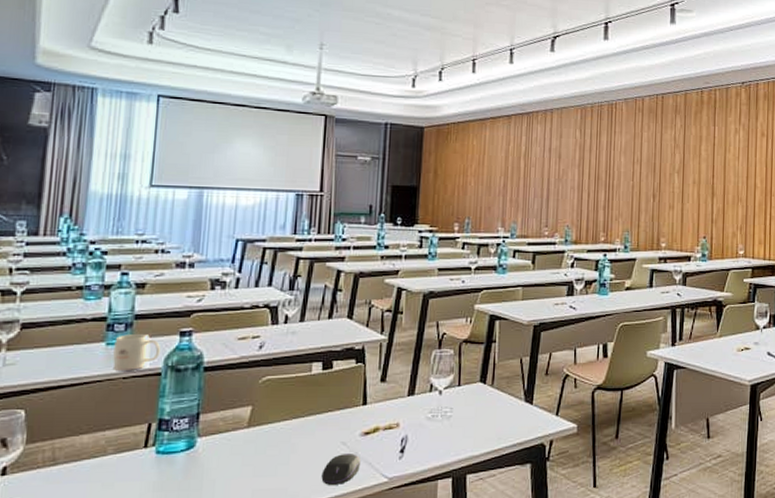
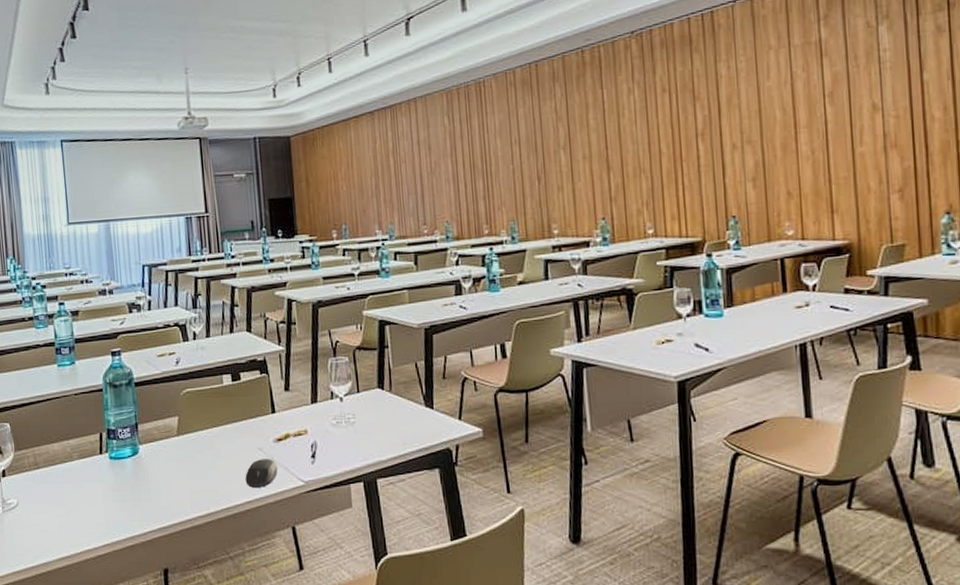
mug: present [112,333,160,372] -> none [63,355,99,389]

